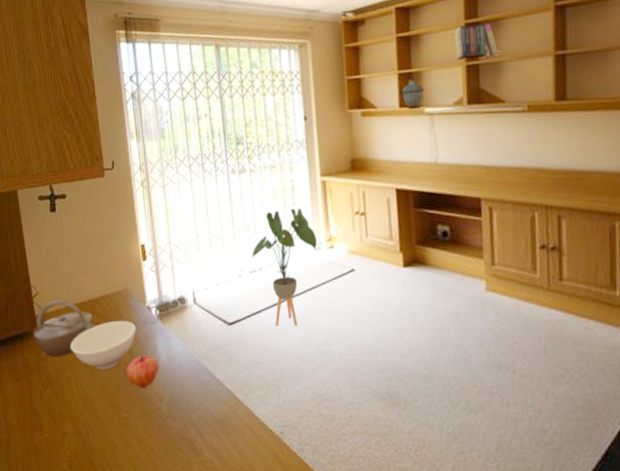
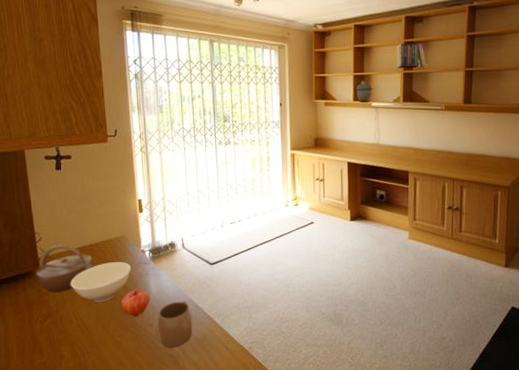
mug: none [169,369,210,427] -> present [158,300,193,347]
house plant: present [251,207,318,327] -> none [232,174,286,266]

